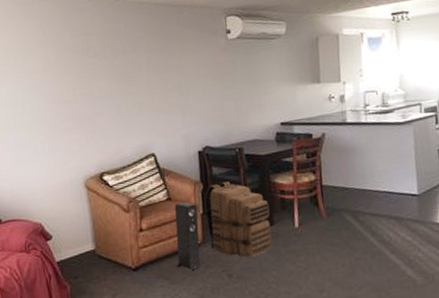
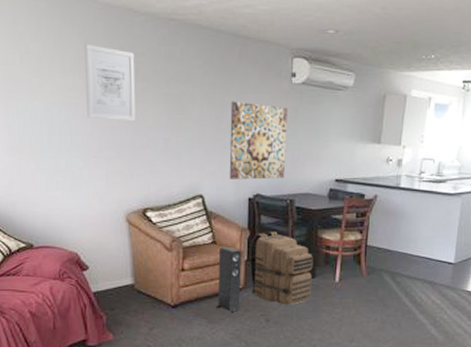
wall art: none [42,32,89,96] -> present [84,44,136,122]
wall art: none [173,61,231,136] -> present [229,101,287,180]

